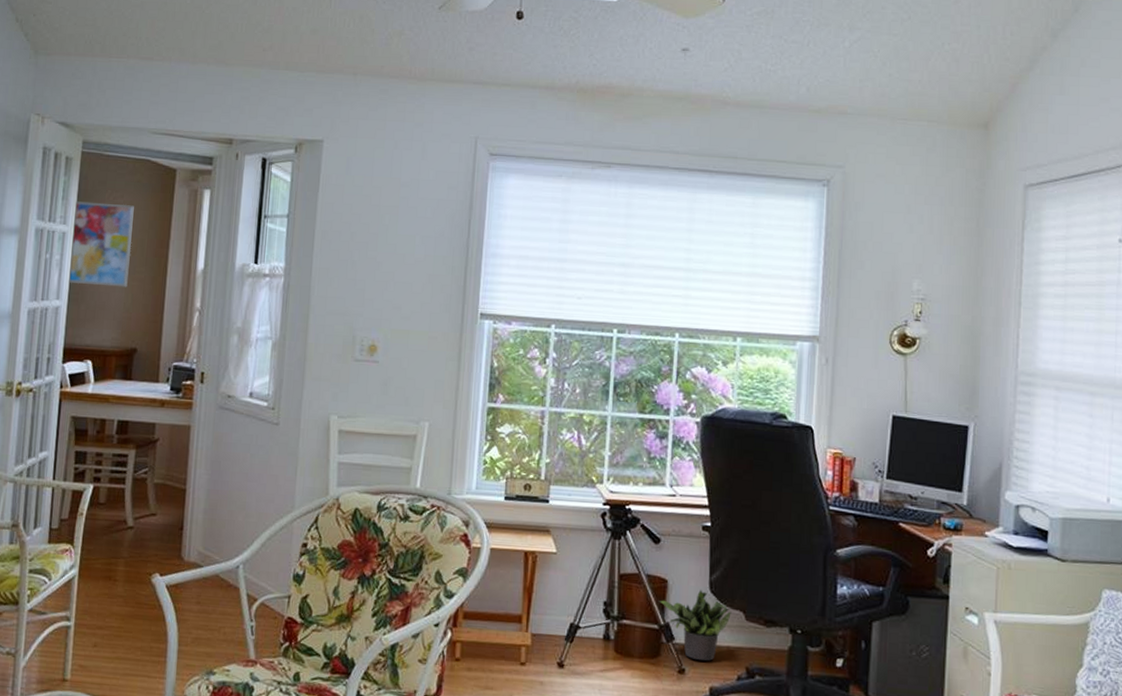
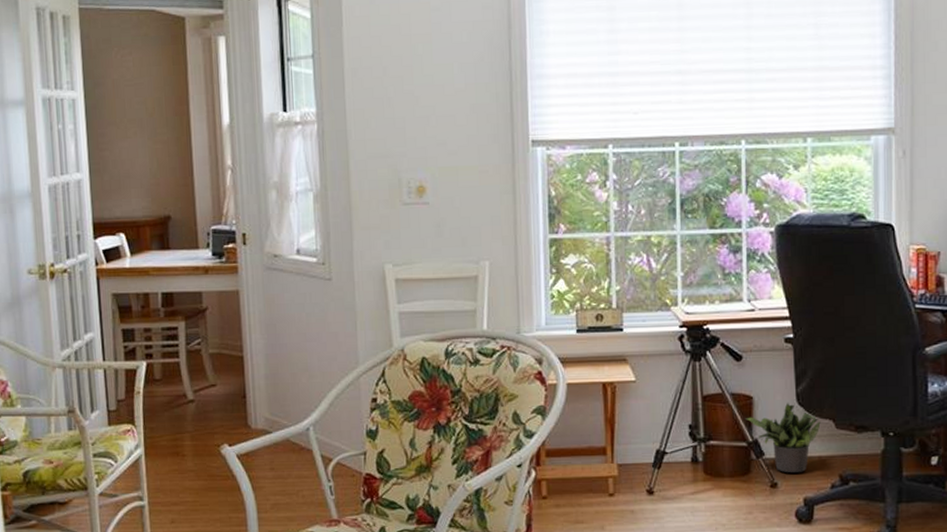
wall art: present [69,201,134,287] -> none [81,61,150,154]

